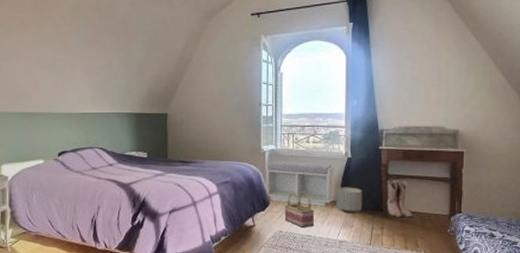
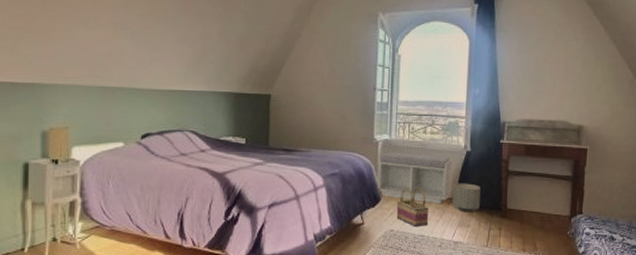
boots: present [387,180,412,218] -> none [505,177,532,218]

